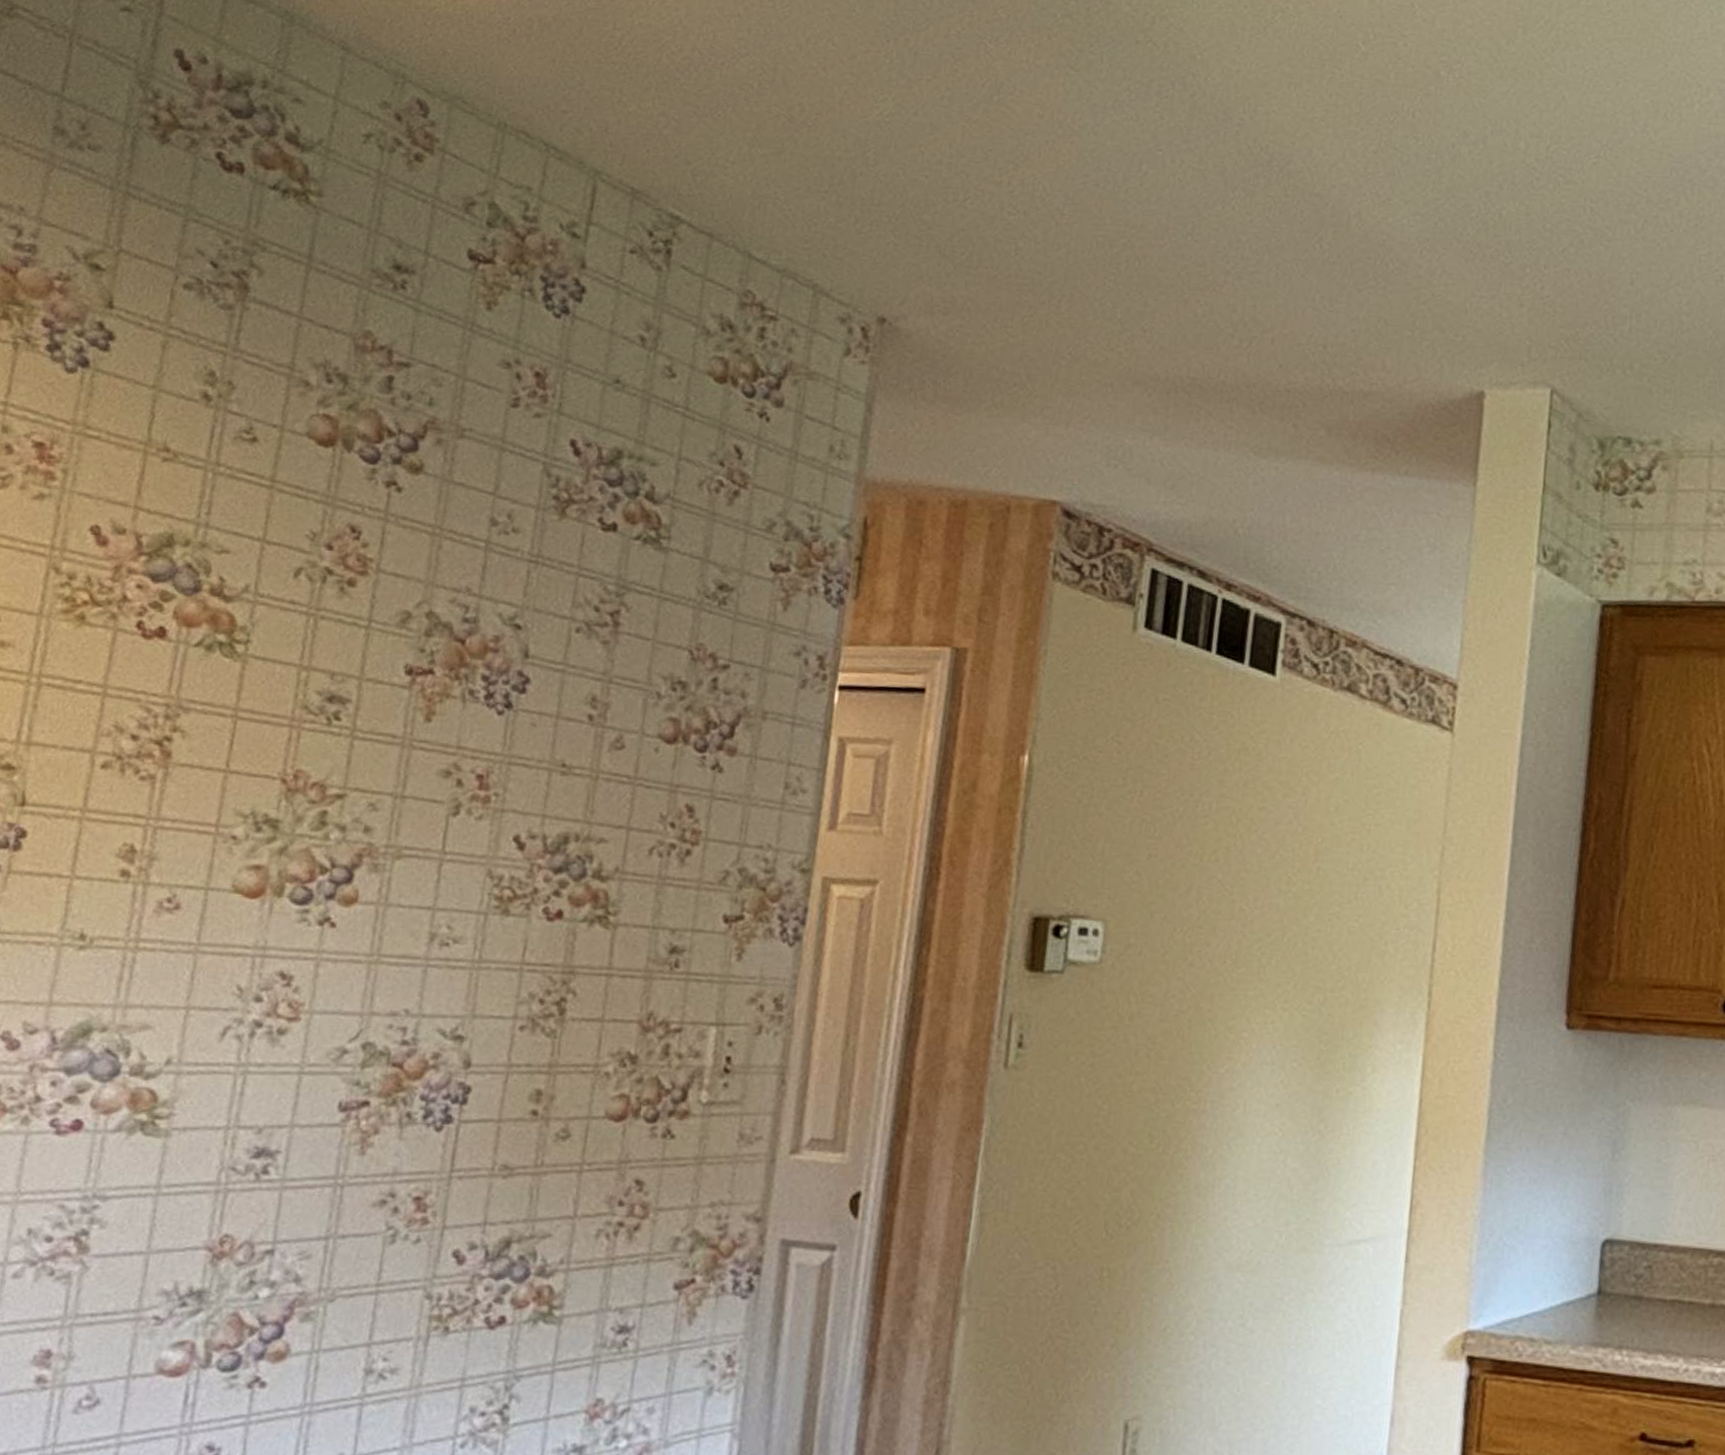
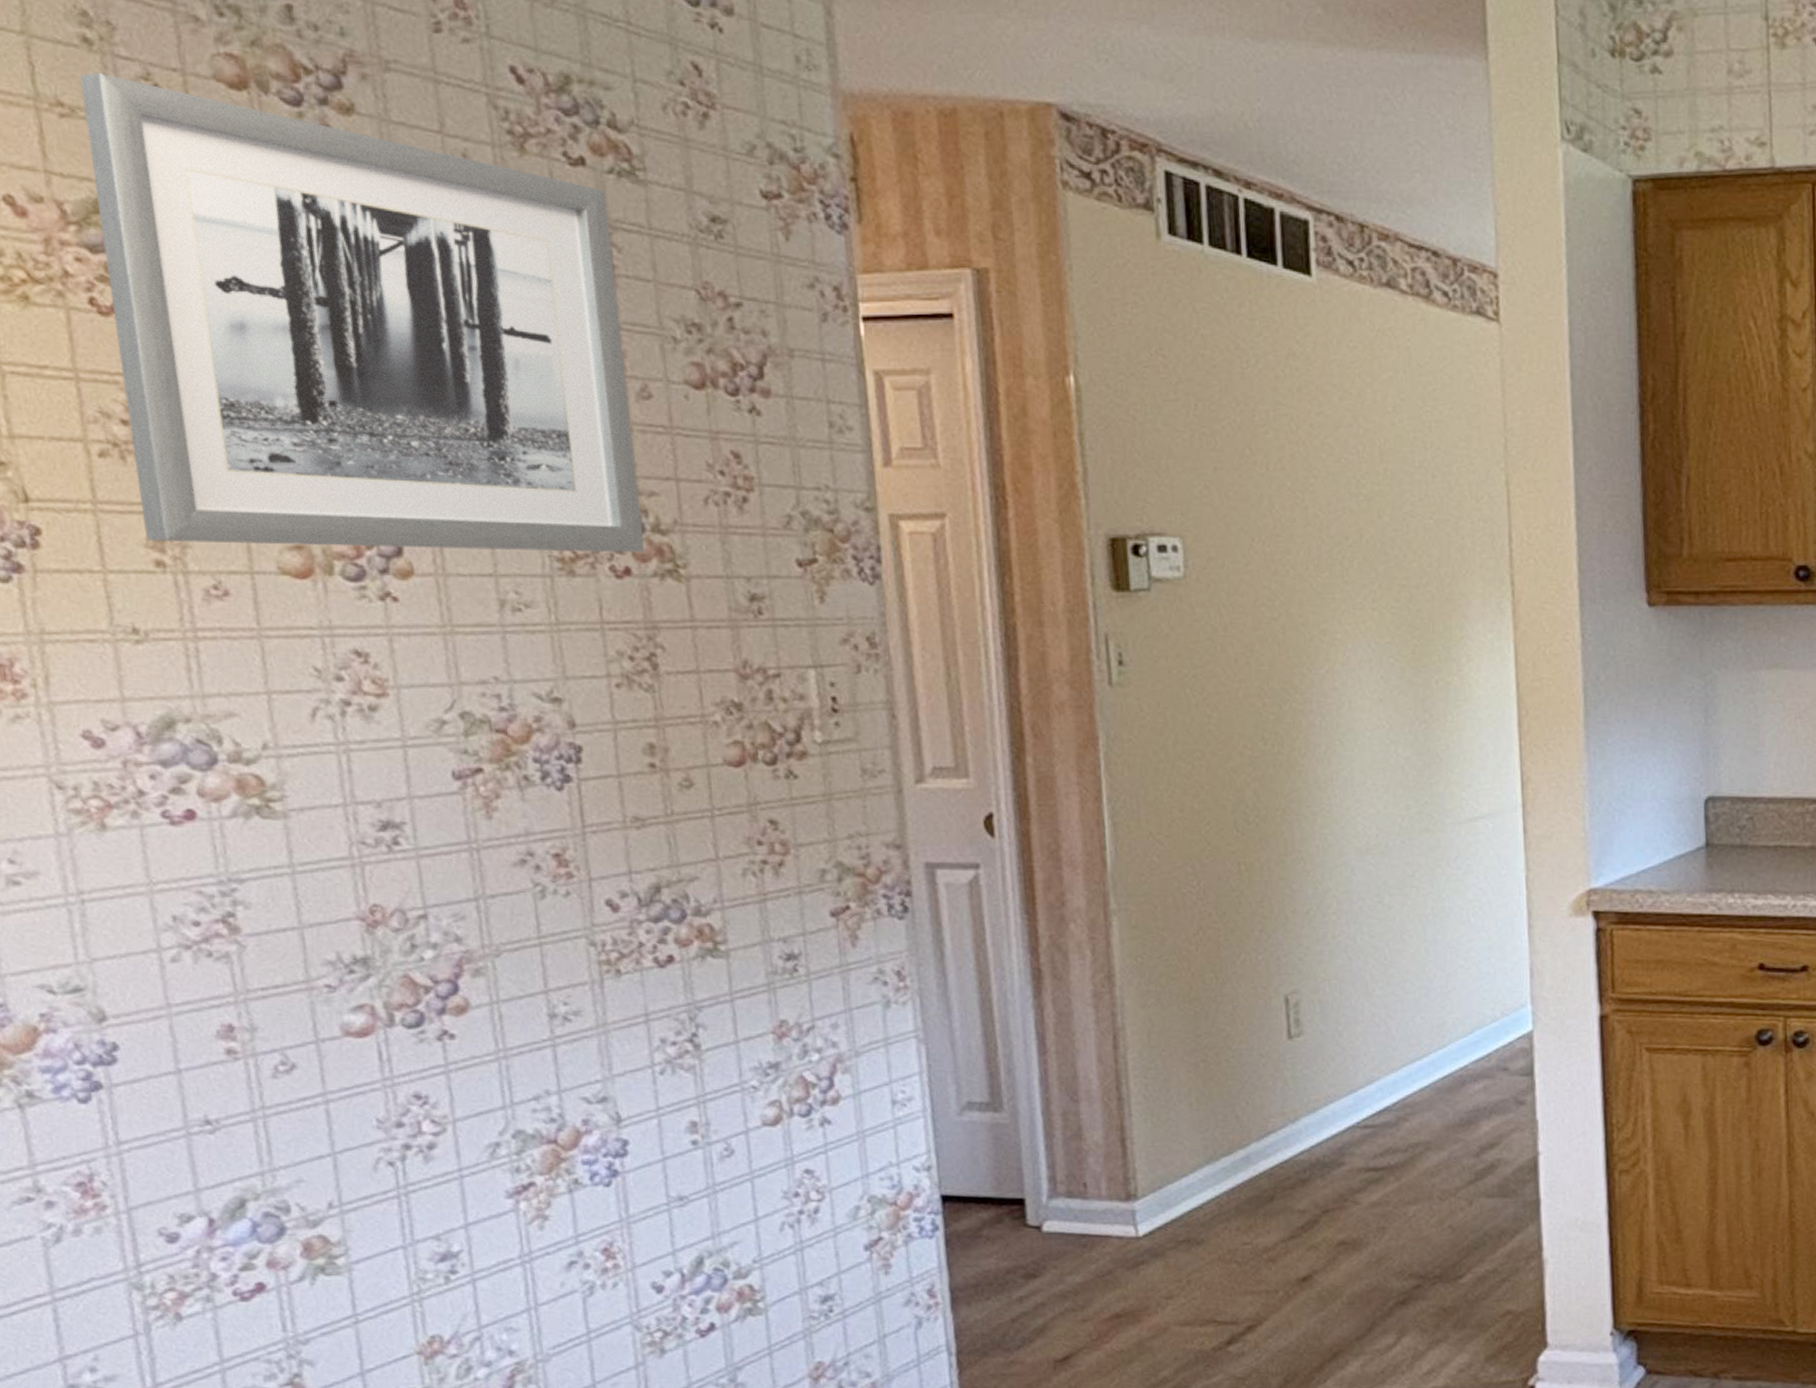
wall art: none [120,424,628,897] -> present [79,72,644,553]

